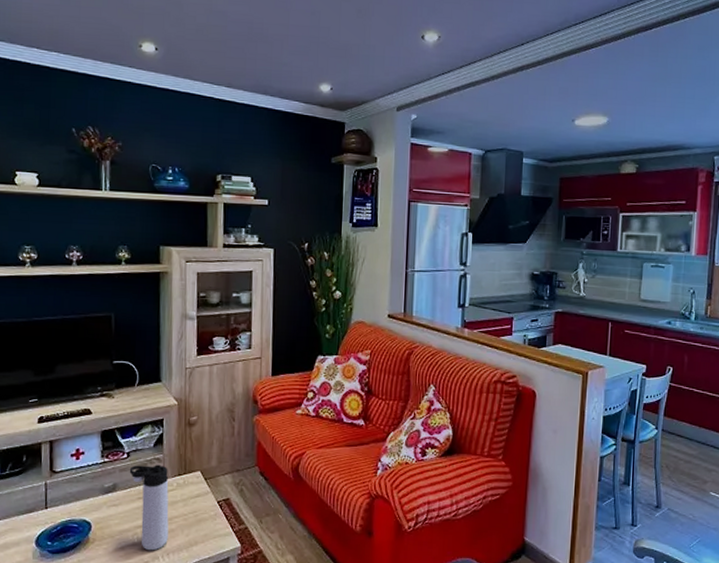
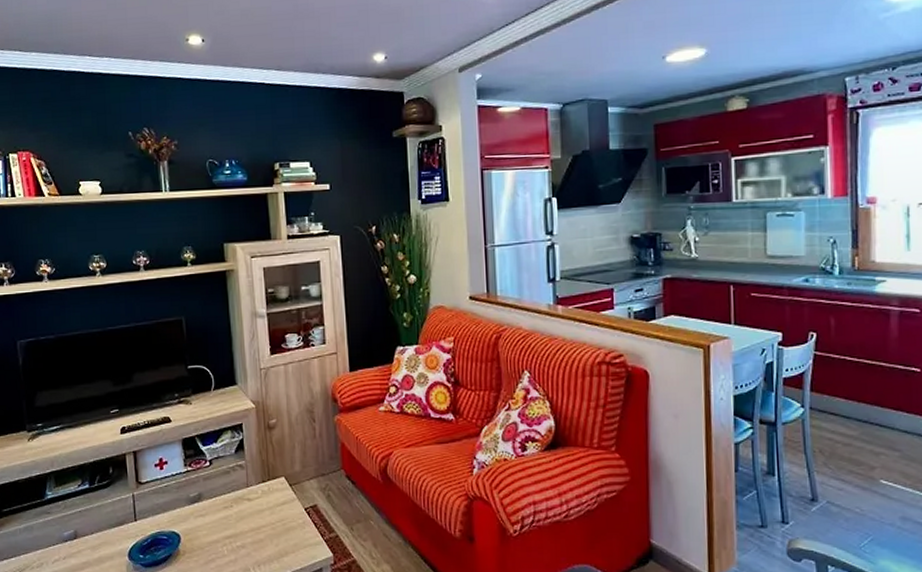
thermos bottle: present [129,465,169,551] -> none [213,472,258,563]

